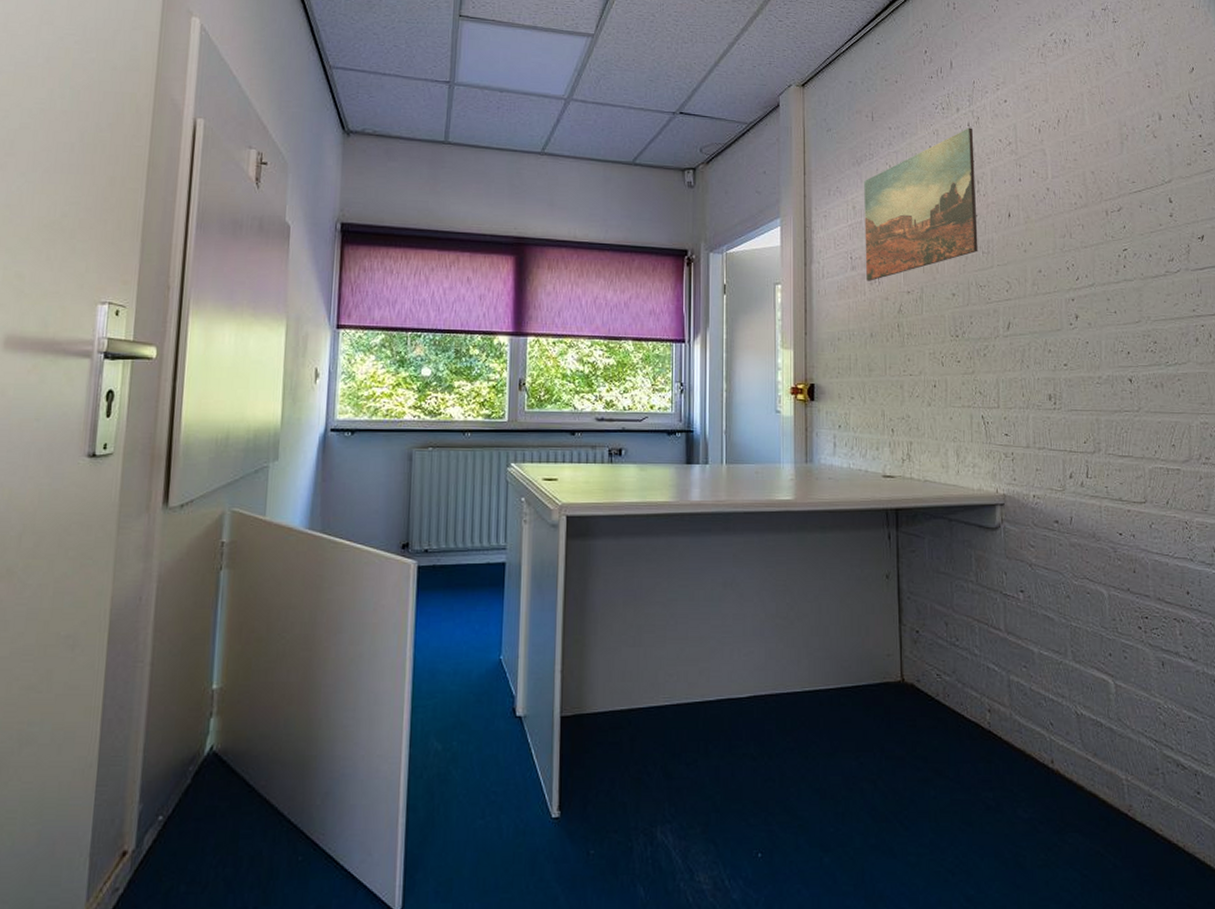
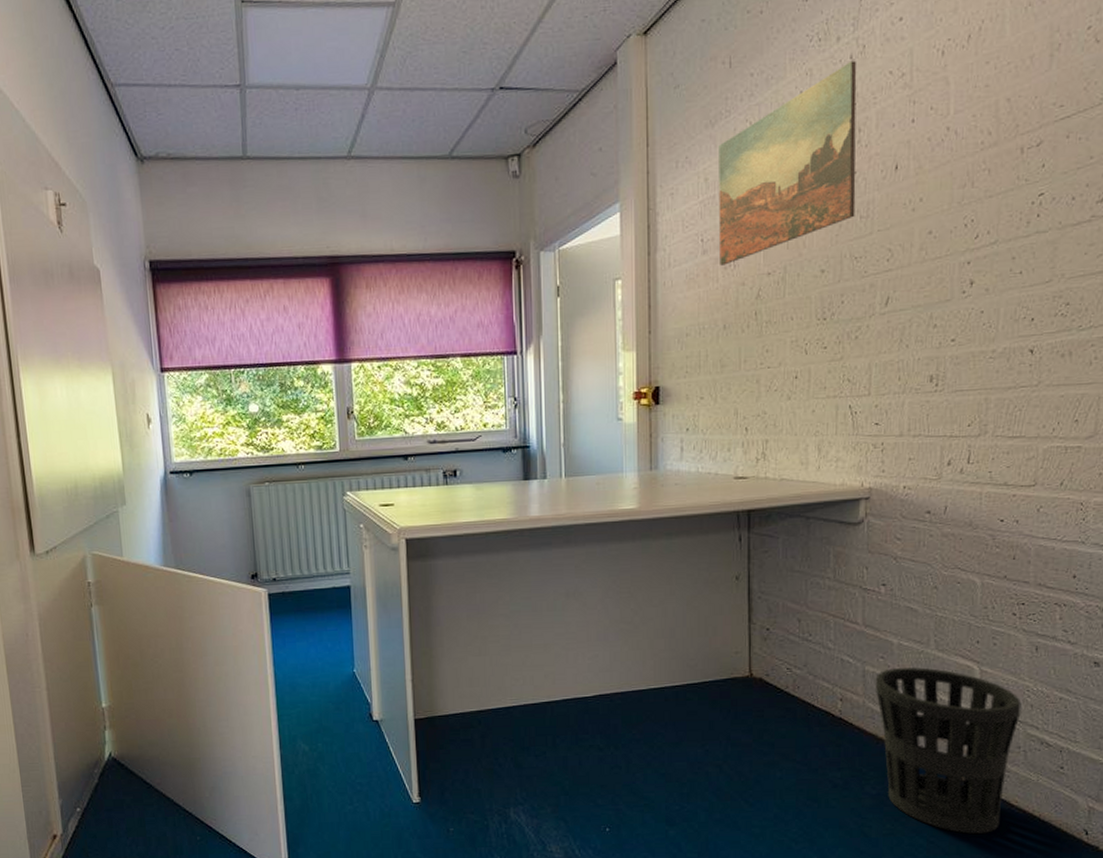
wastebasket: none [1020,678,1156,866] -> present [875,666,1022,834]

